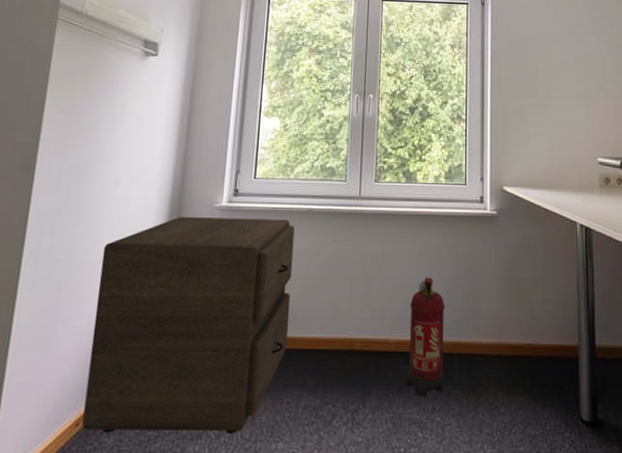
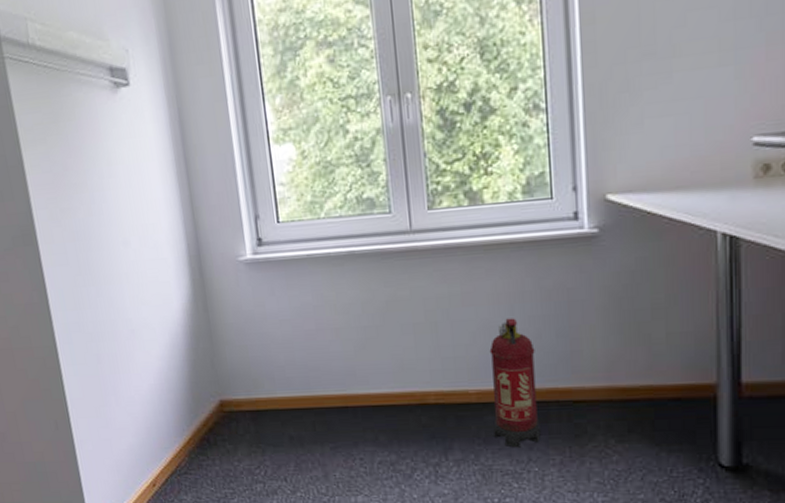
filing cabinet: present [82,217,295,433] -> none [132,267,351,491]

